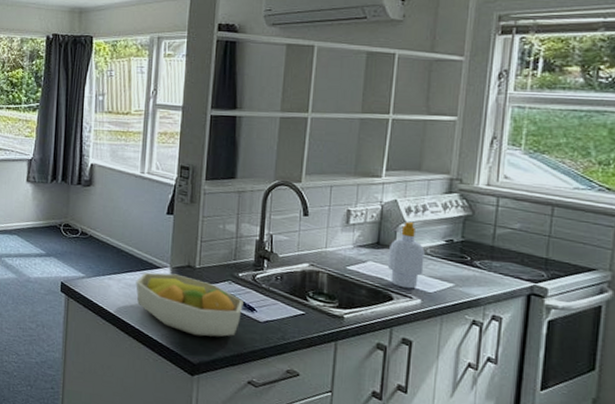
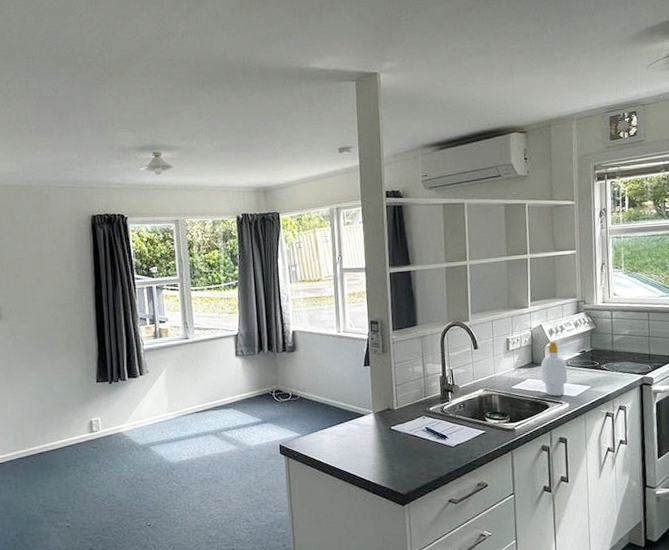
fruit bowl: present [136,272,244,337] -> none [345,418,437,470]

